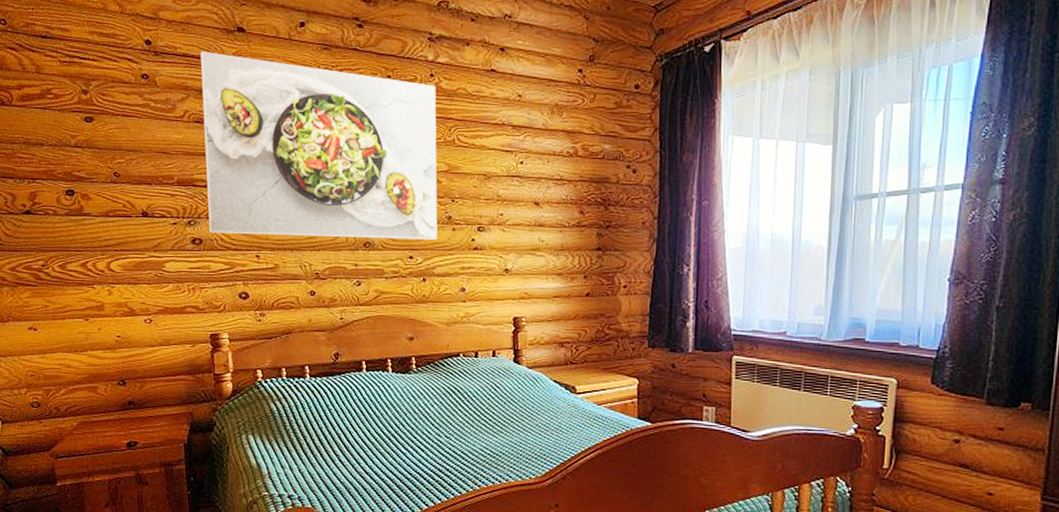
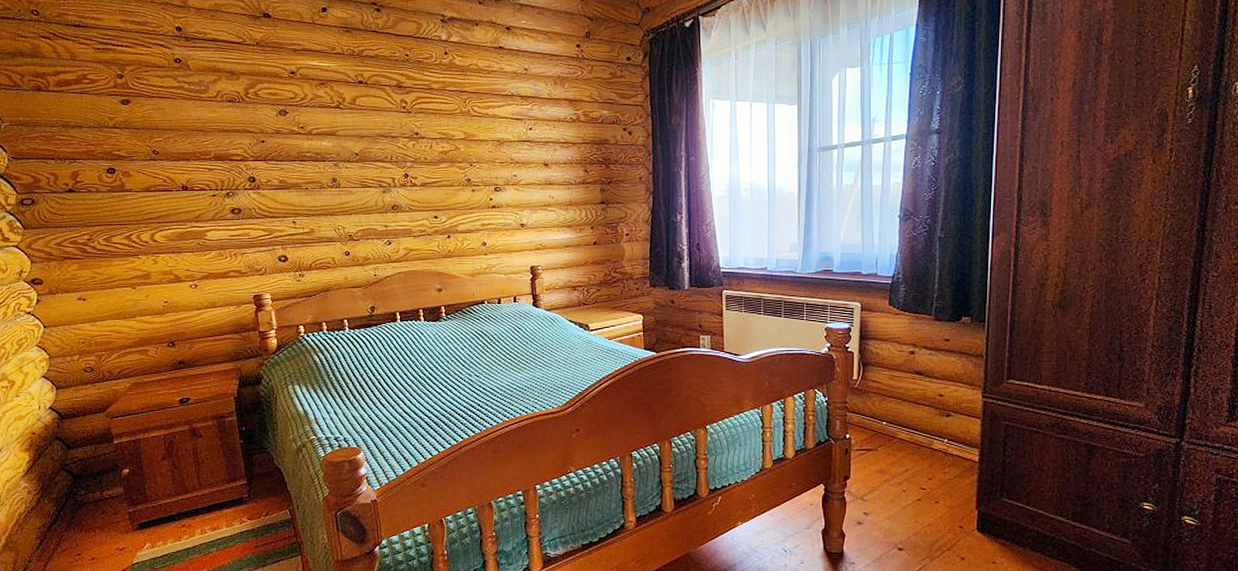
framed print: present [200,50,438,240] -> none [230,35,459,203]

